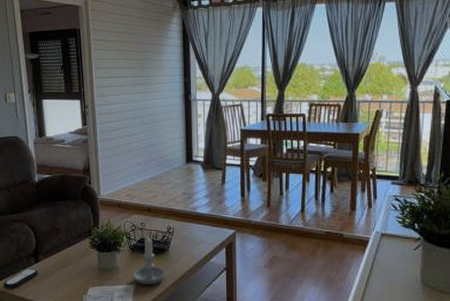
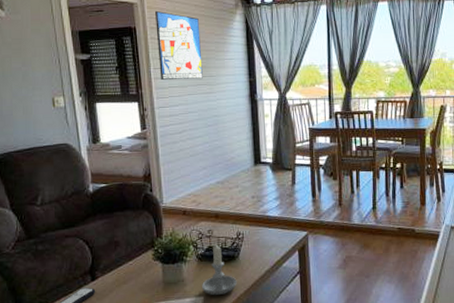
wall art: none [98,13,140,80] -> present [155,10,203,81]

